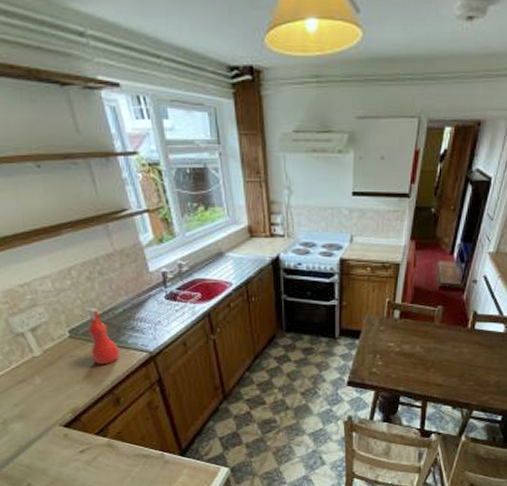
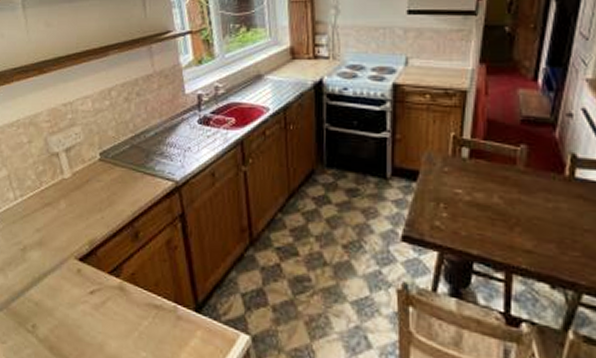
spray bottle: present [85,307,120,365] -> none [117,129,146,193]

